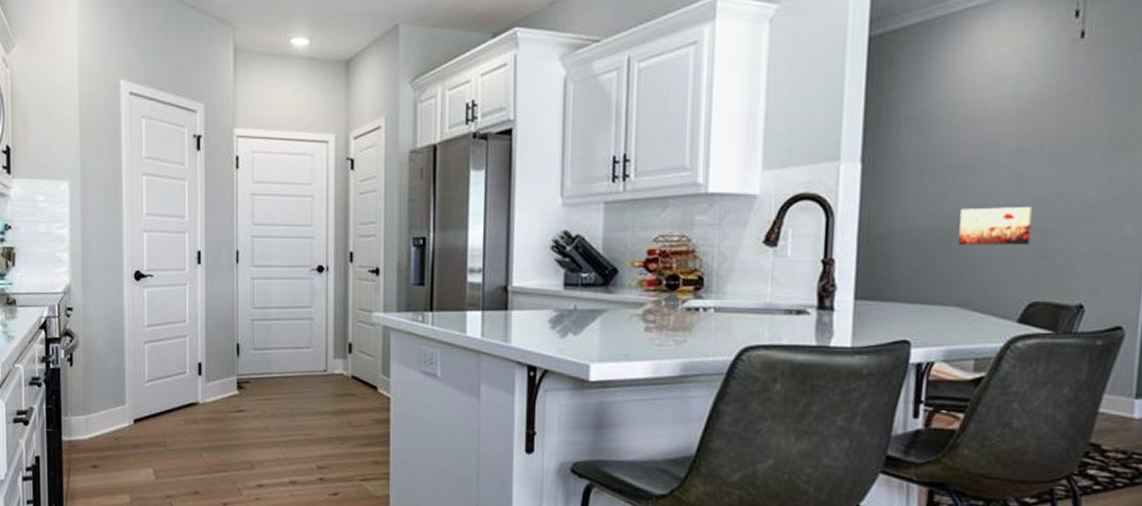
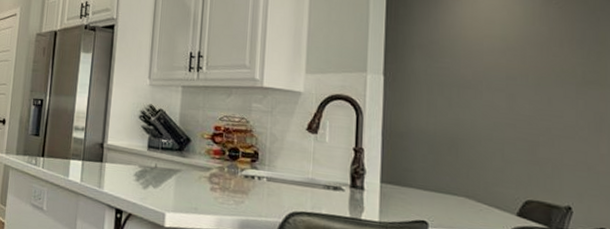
wall art: present [958,207,1033,246] -> none [464,118,524,154]

